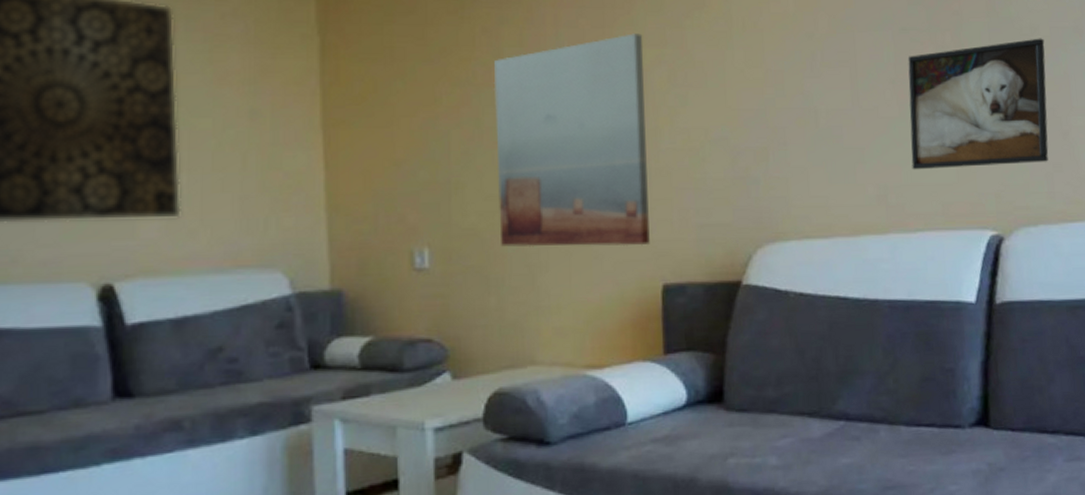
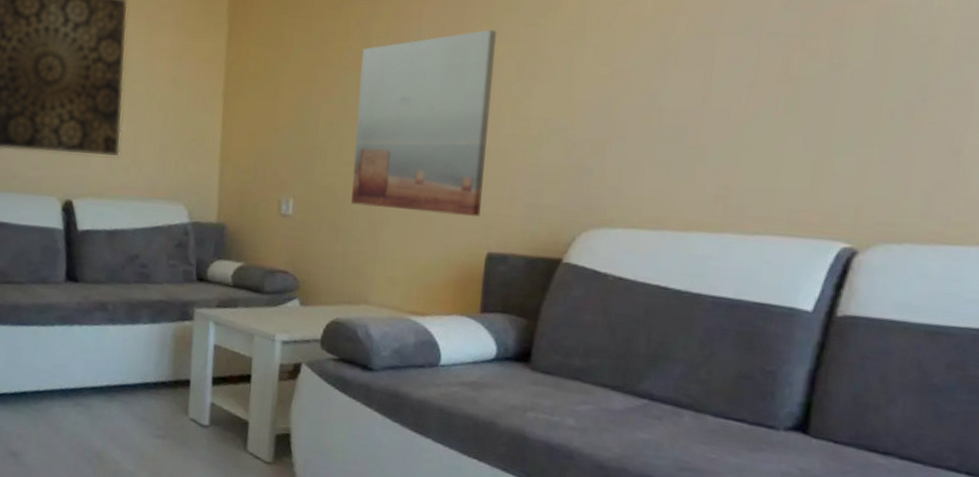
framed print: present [907,38,1049,170] -> none [759,48,947,179]

